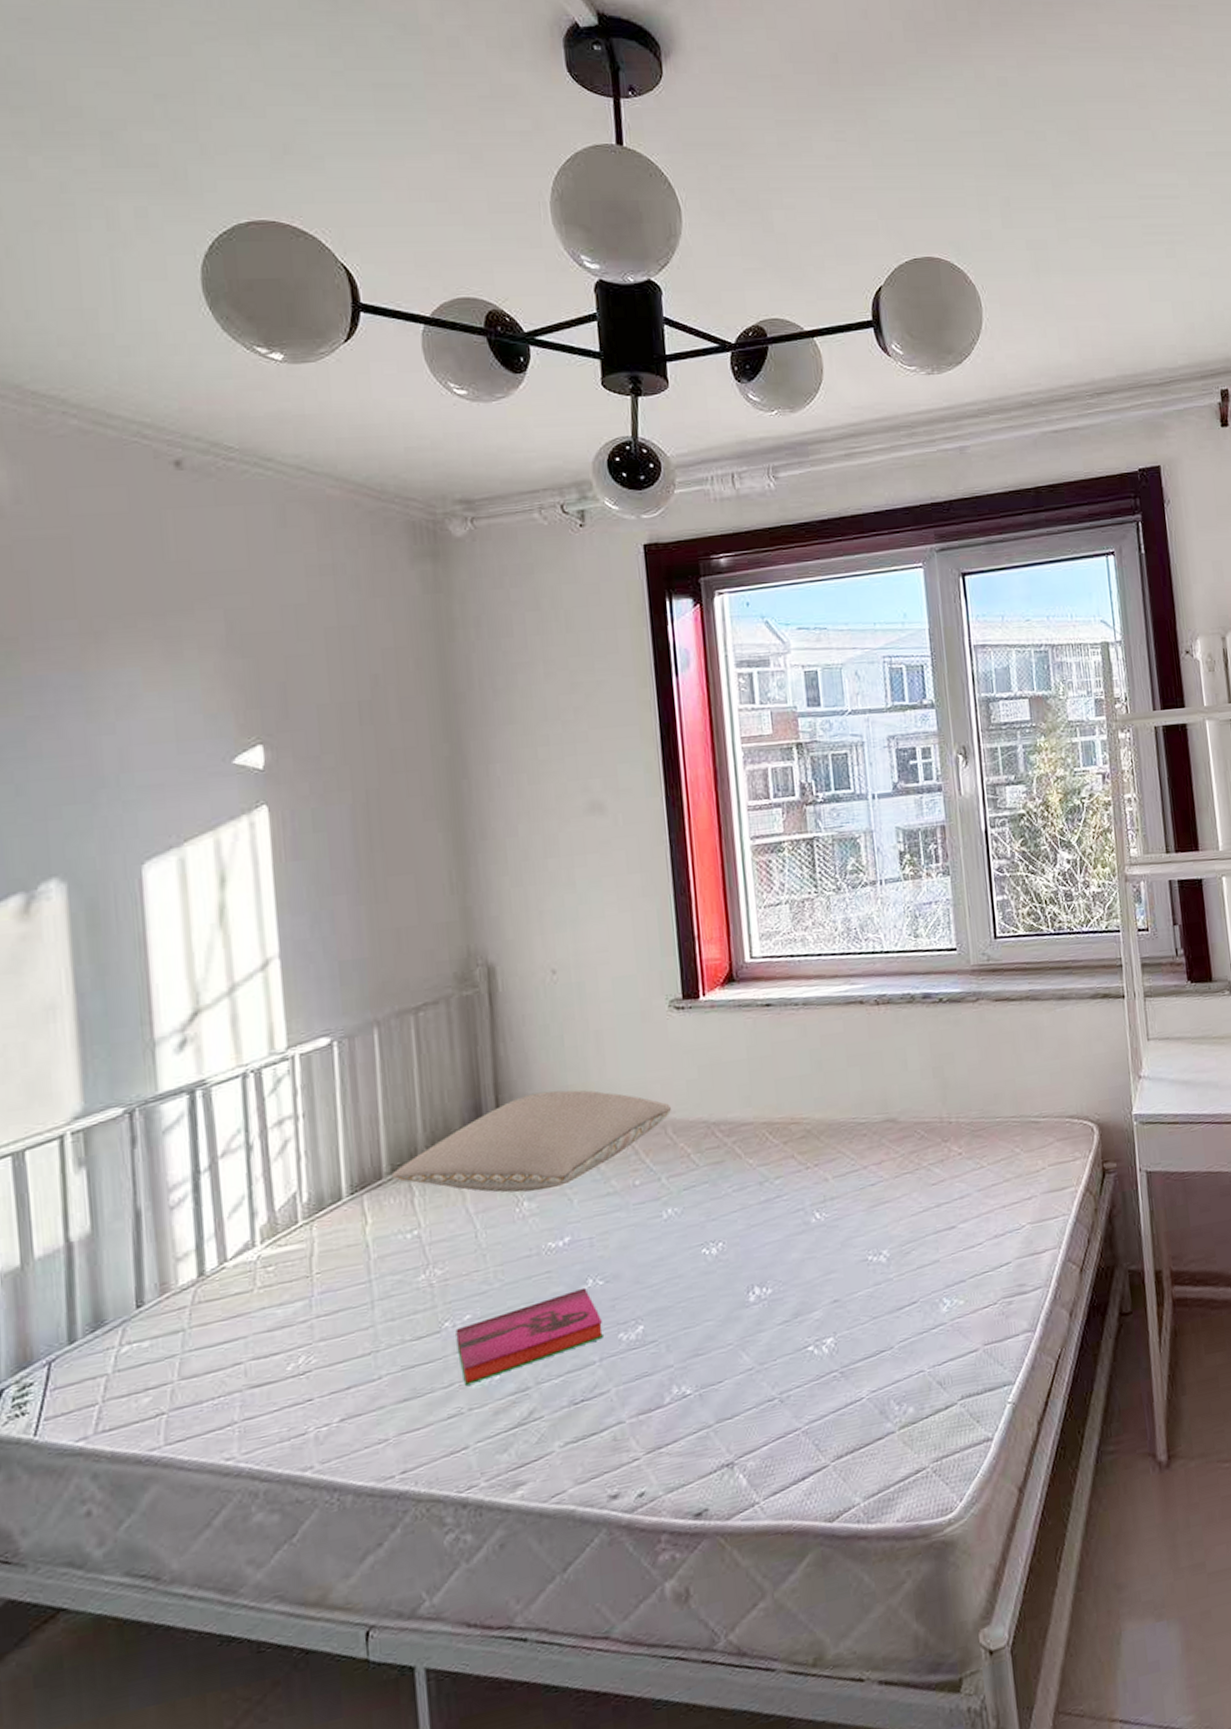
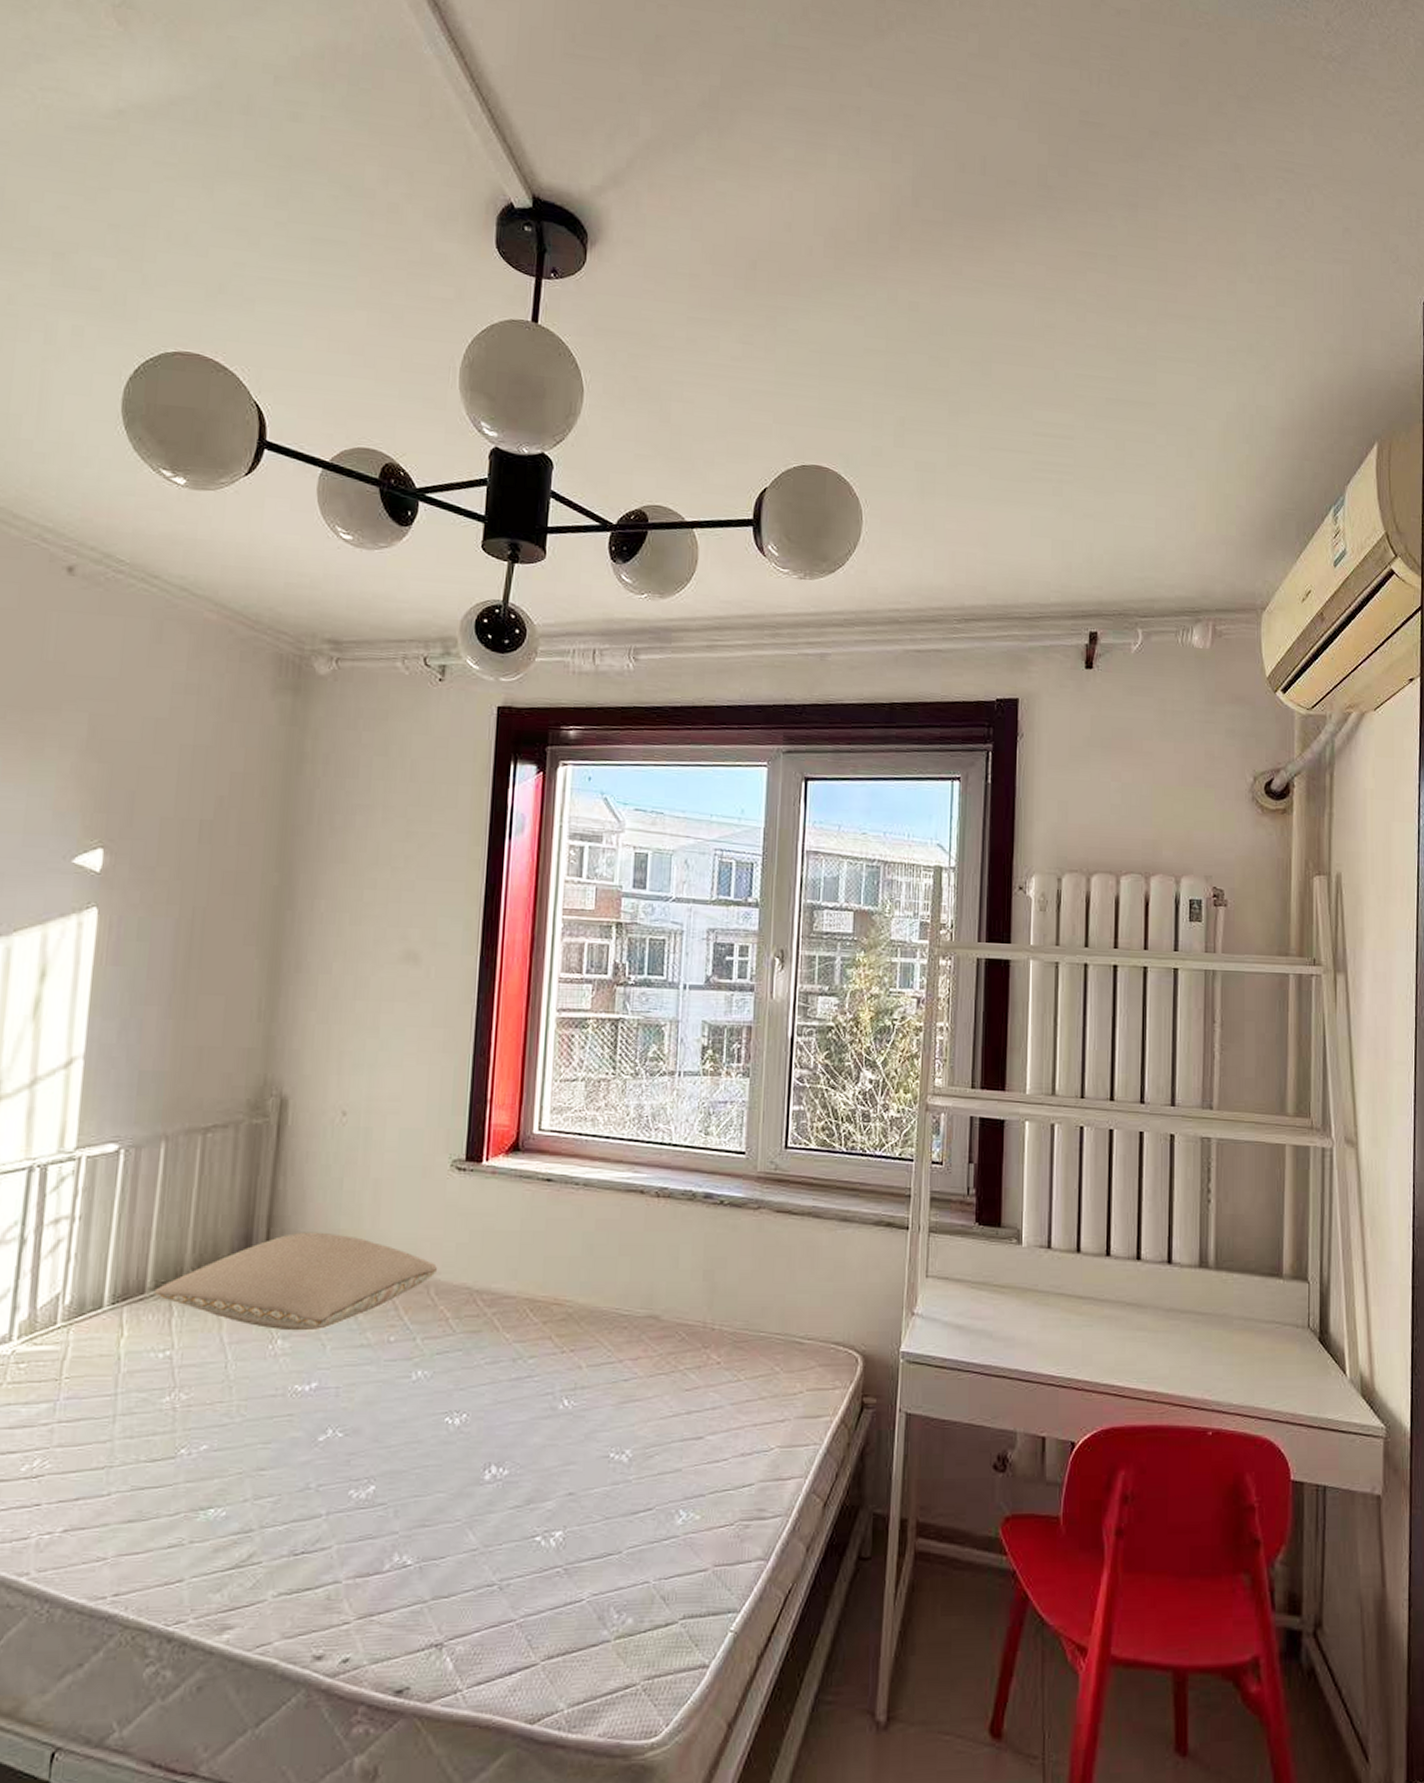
hardback book: present [455,1287,603,1385] -> none [188,1437,335,1517]

